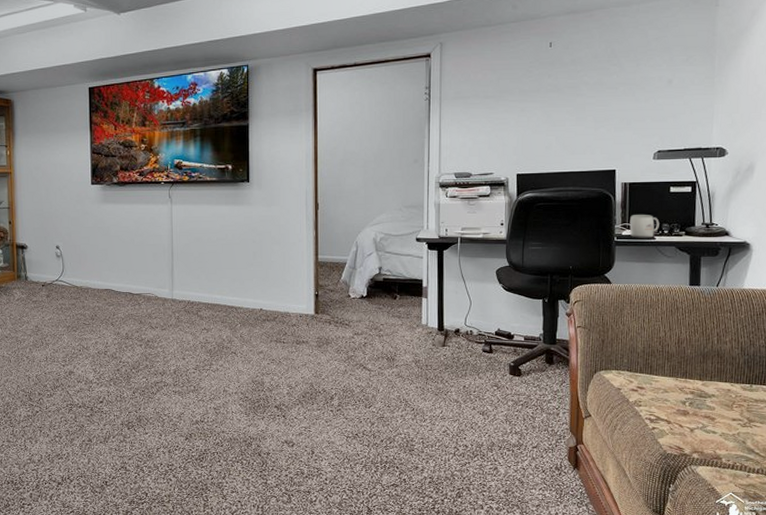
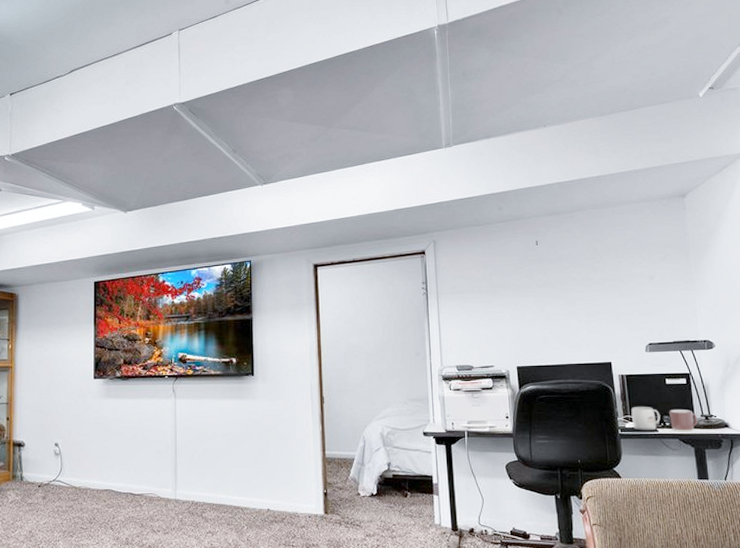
mug: none [668,217,698,240] -> present [668,409,698,432]

